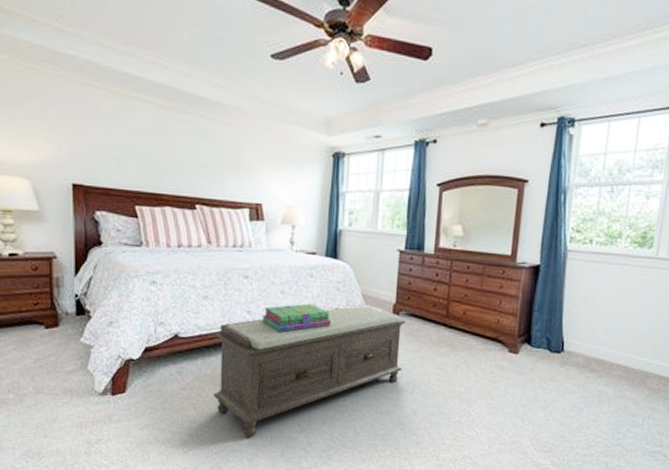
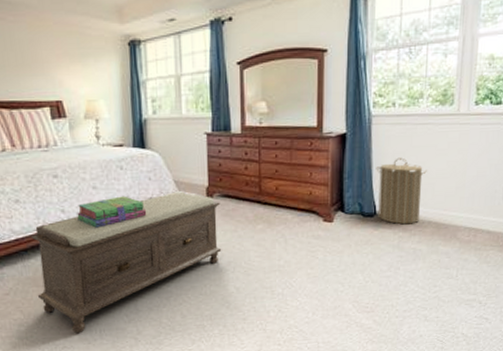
laundry hamper: none [565,295,620,365] -> present [376,157,427,225]

